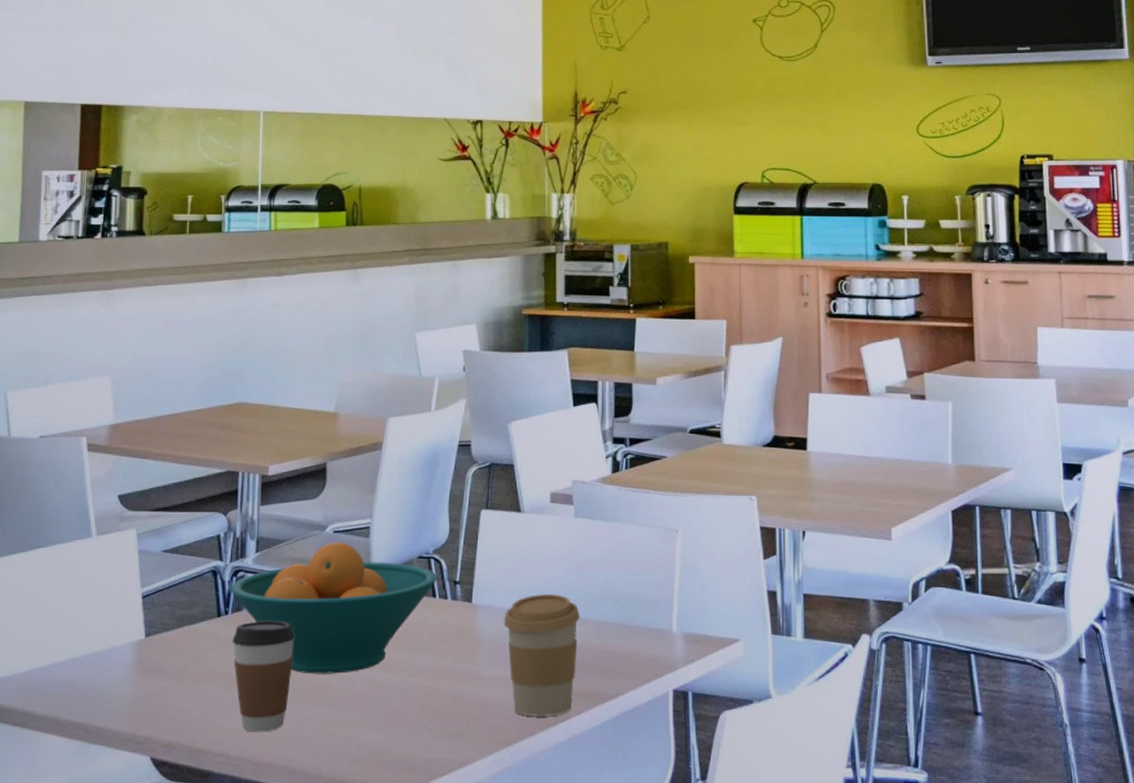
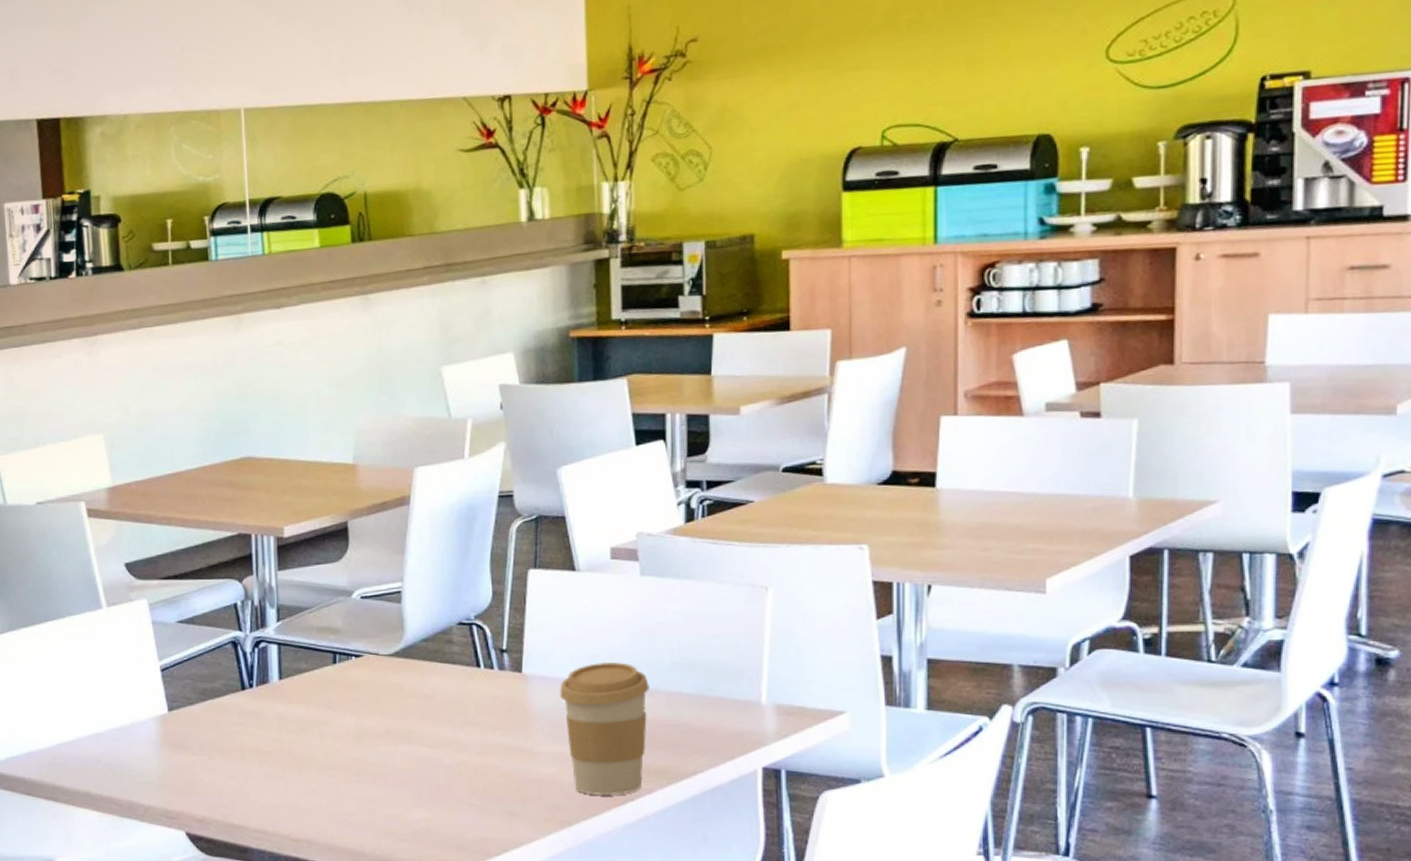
fruit bowl: present [230,542,438,674] -> none [252,609,482,750]
coffee cup: present [232,621,296,733] -> none [259,694,327,809]

